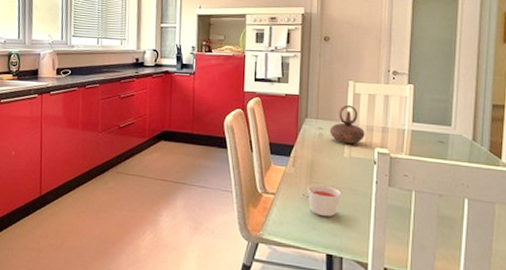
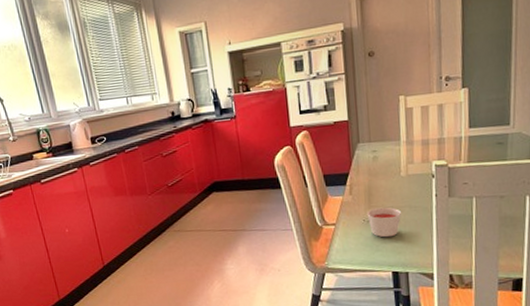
teapot: present [329,104,365,145] -> none [383,121,421,163]

